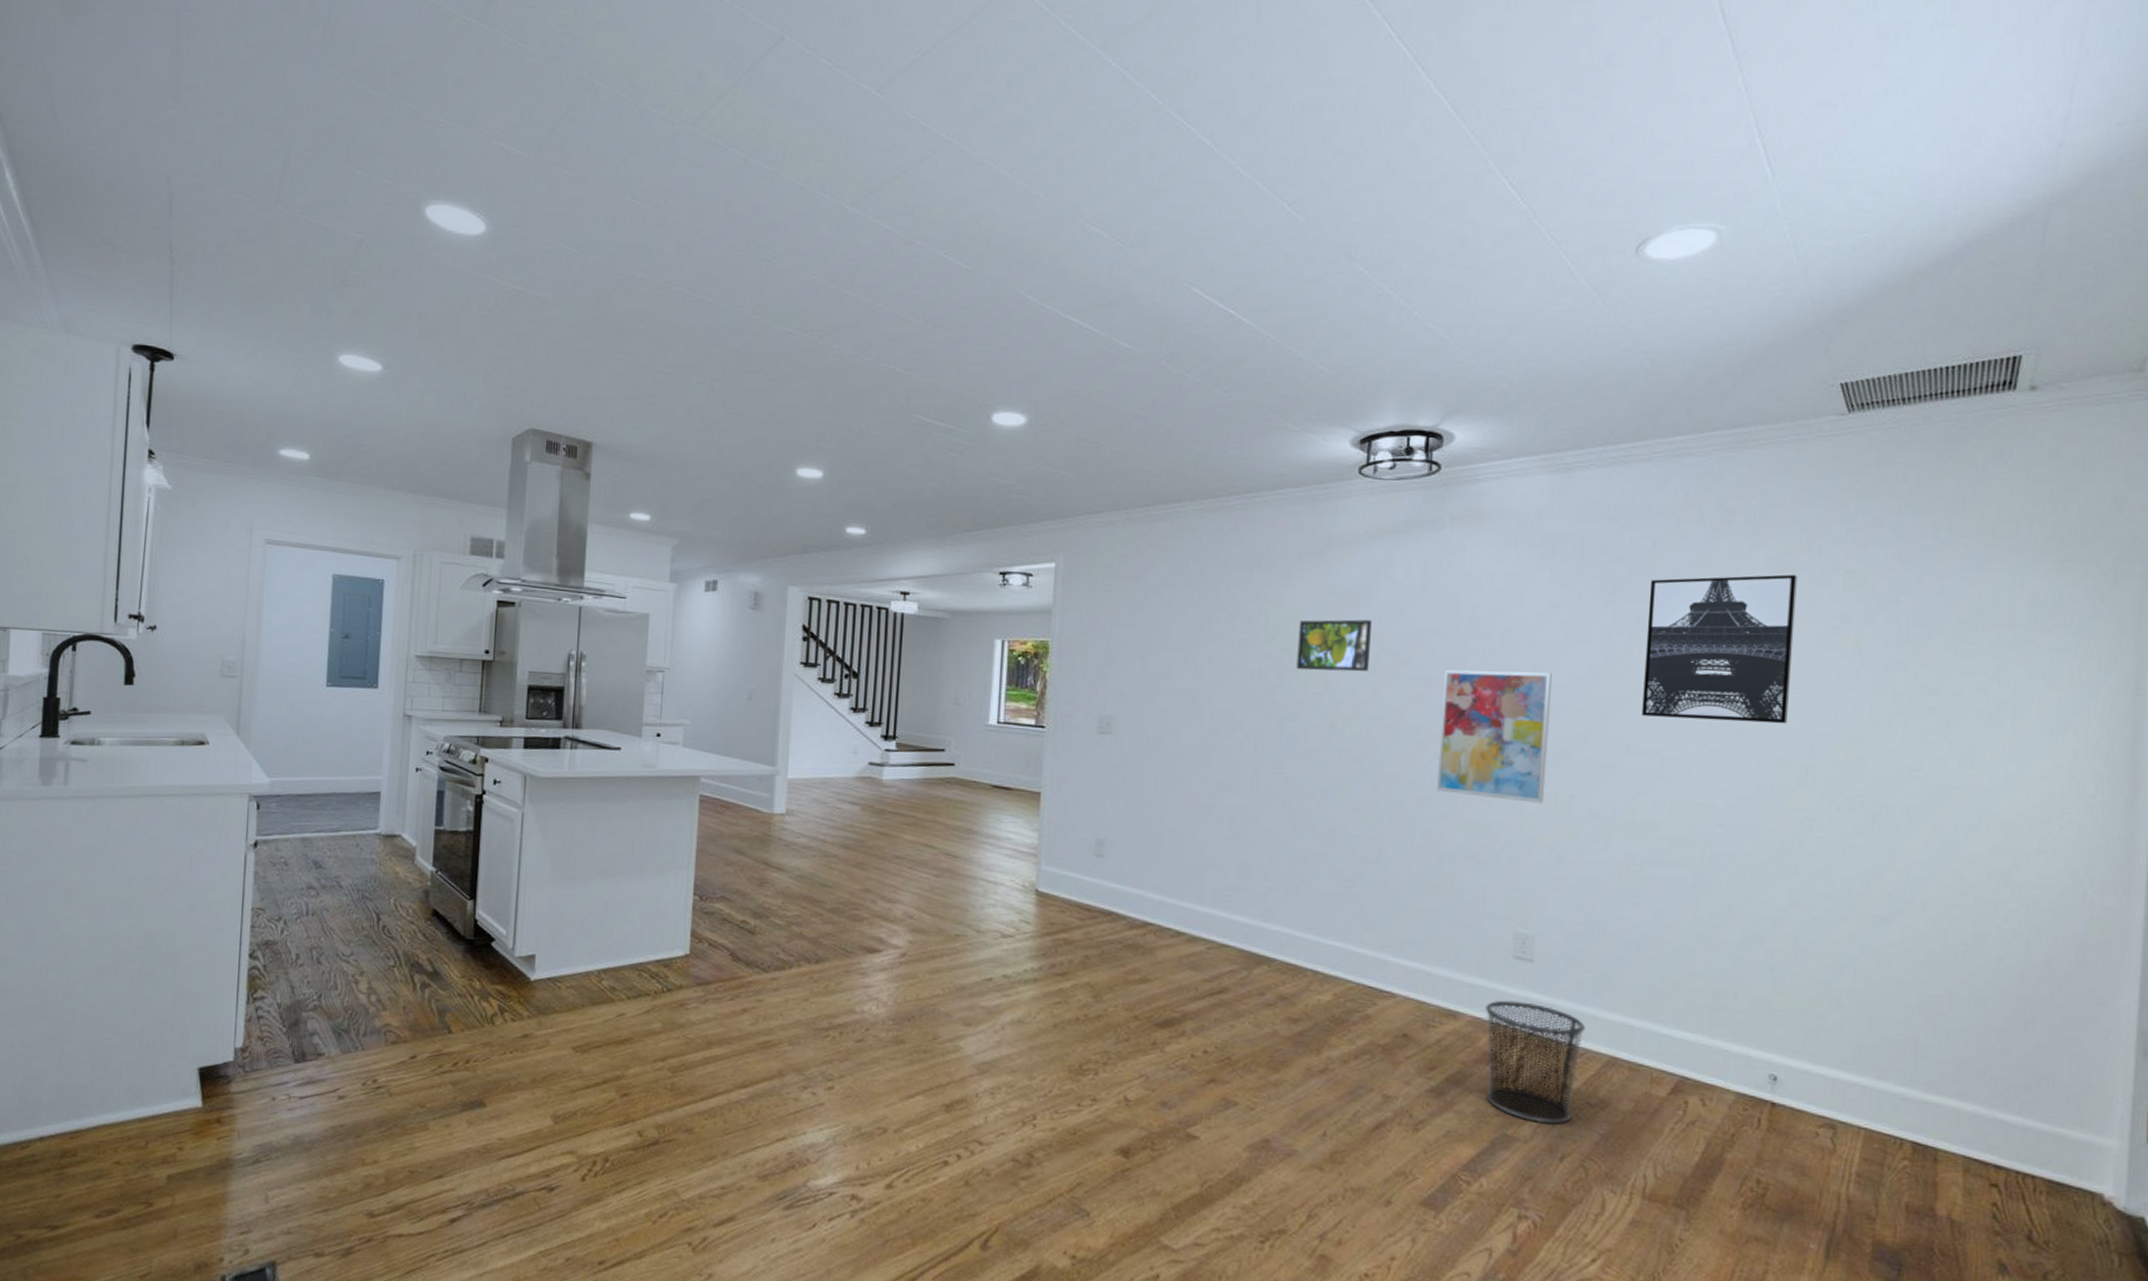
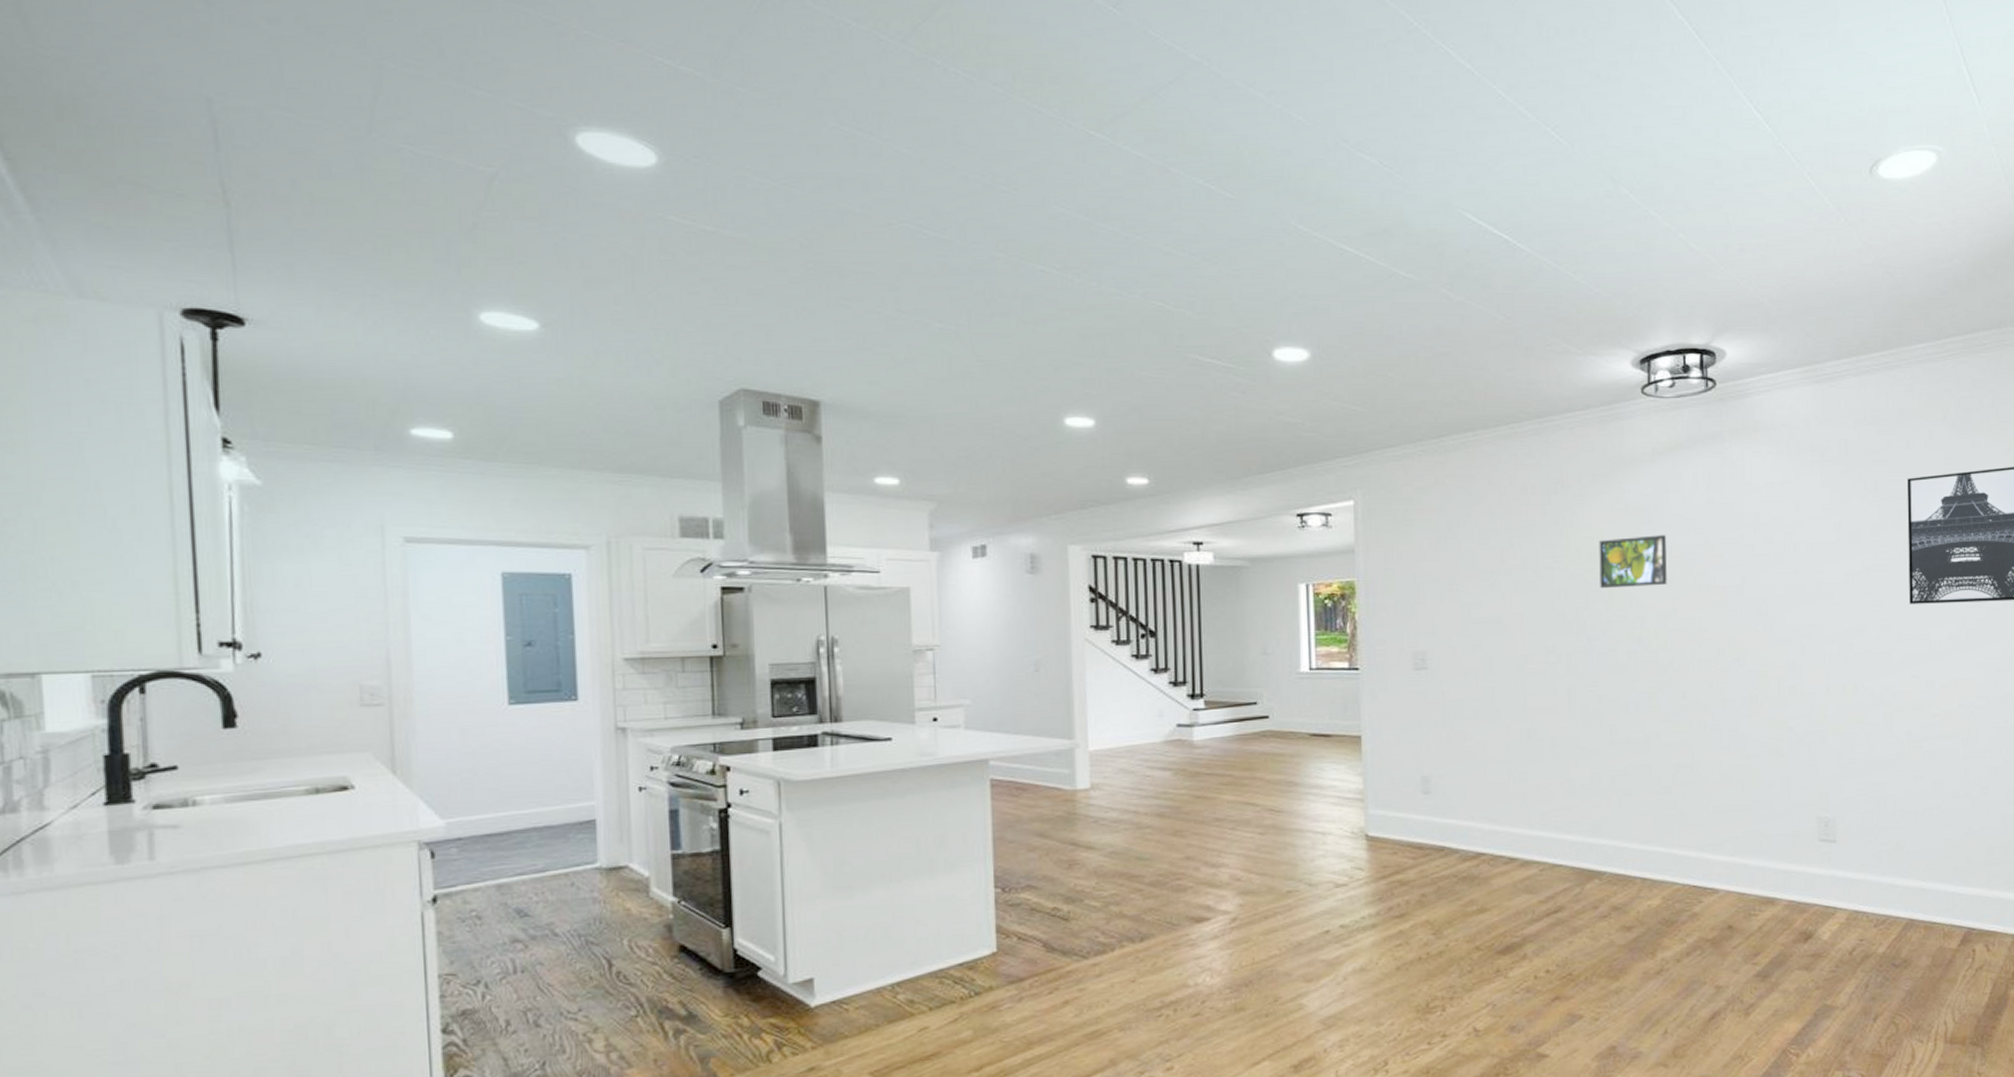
wall art: present [1437,669,1552,803] -> none [1736,571,1833,695]
waste bin: present [1484,1000,1585,1125] -> none [1798,880,1885,990]

